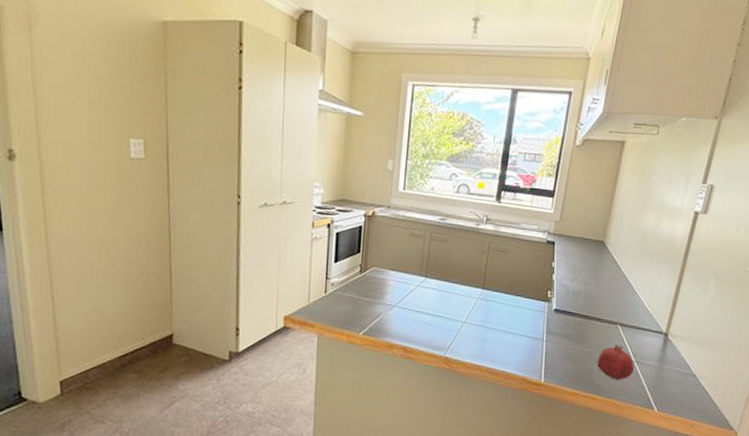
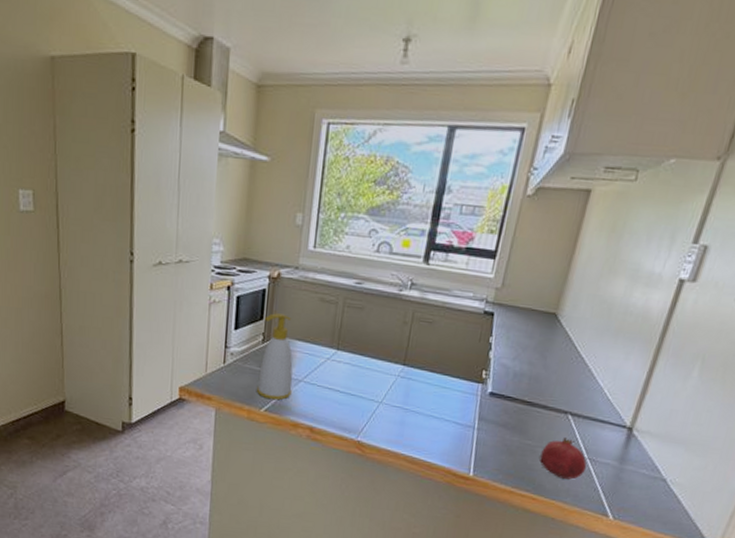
soap bottle: none [355,247,387,325] -> present [256,313,293,400]

